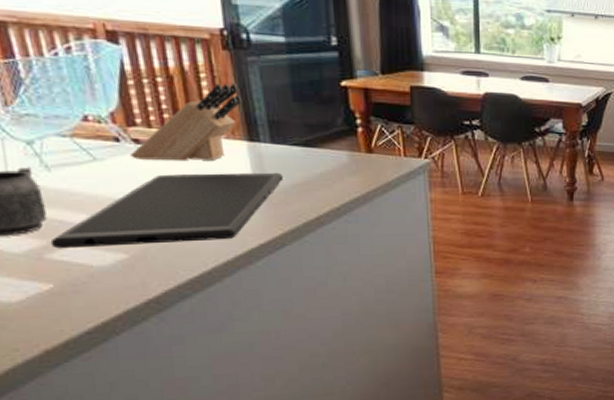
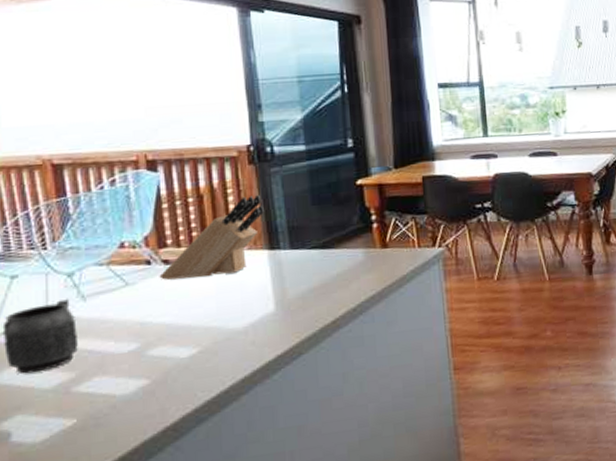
cutting board: present [50,172,283,249] -> none [78,278,301,381]

